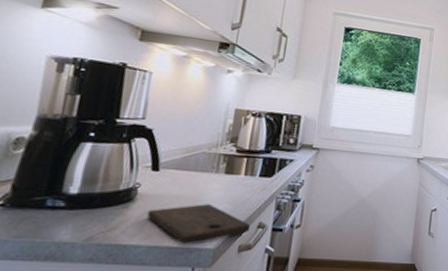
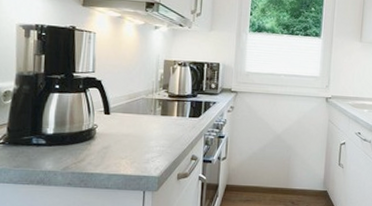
cutting board: present [147,204,251,245] -> none [105,140,186,173]

